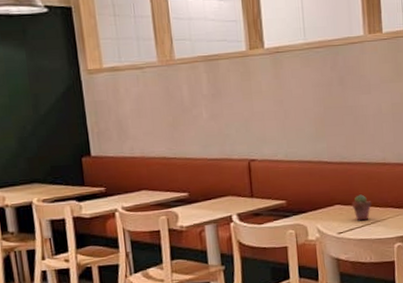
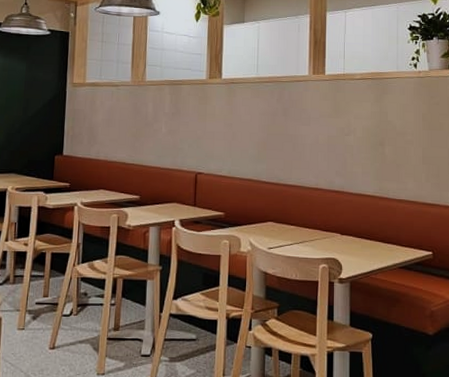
potted succulent: present [351,194,372,221] -> none [283,214,302,239]

